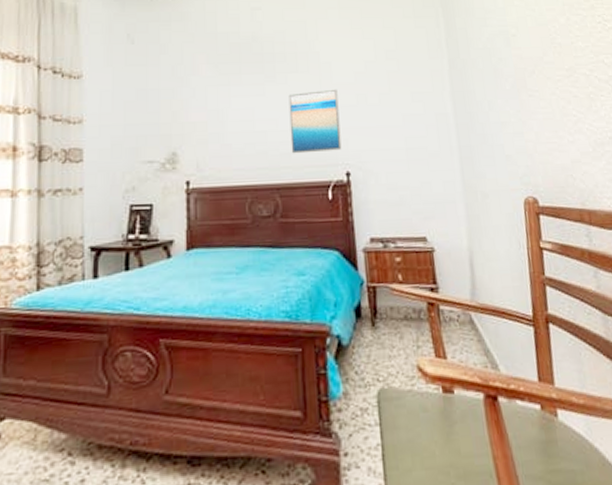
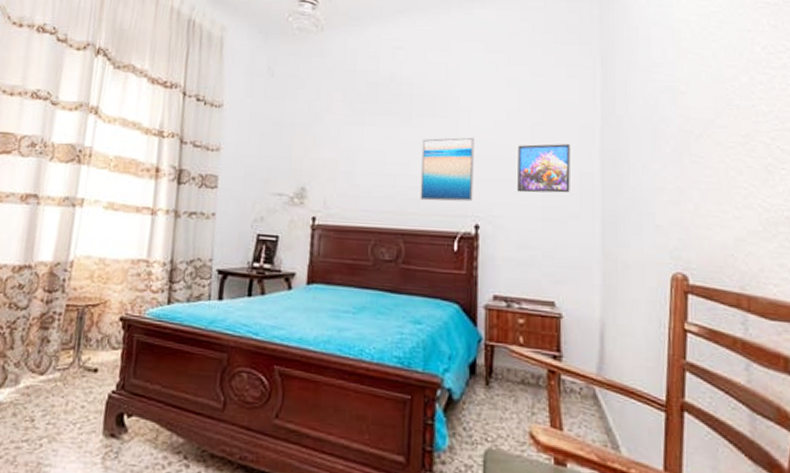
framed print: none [378,89,429,137] -> present [517,144,570,193]

